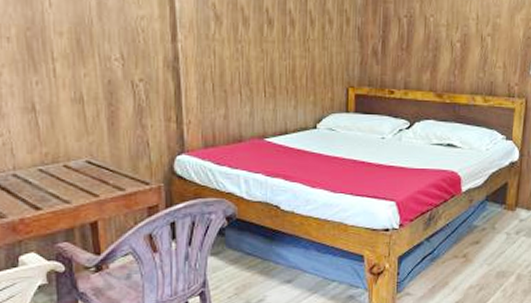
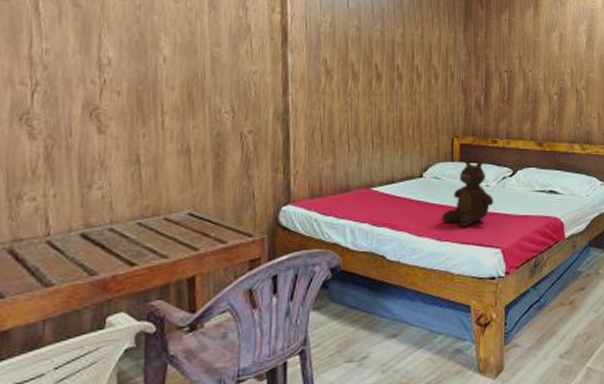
teddy bear: none [335,109,390,179] -> present [441,157,494,227]

